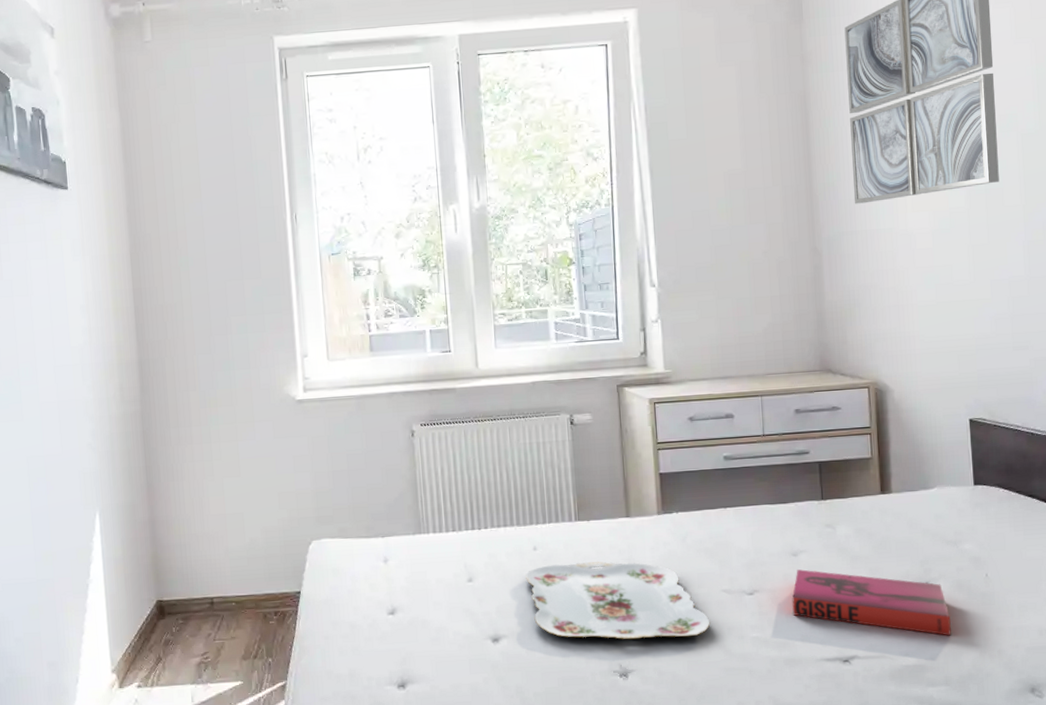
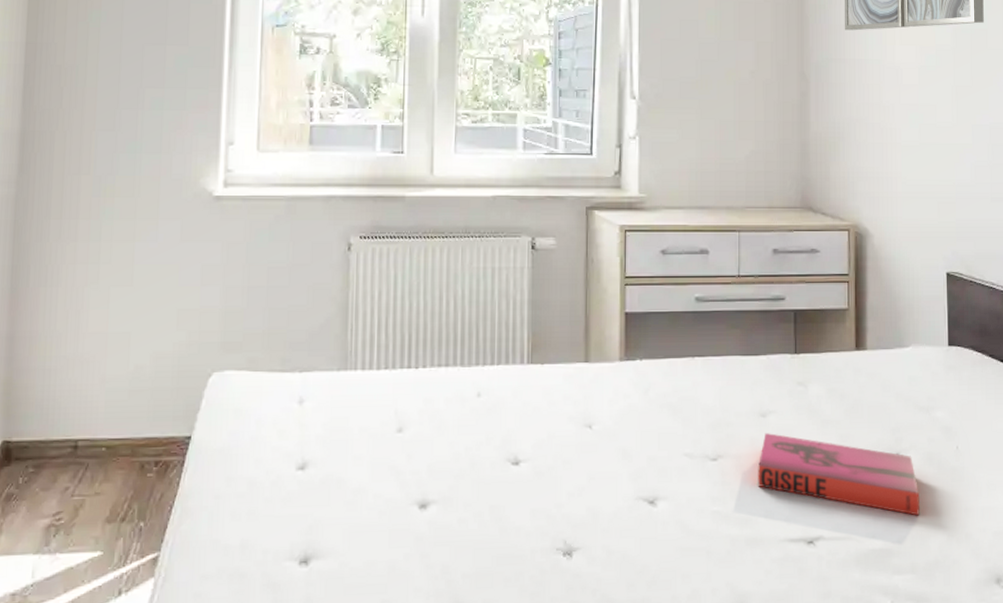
serving tray: present [525,561,711,640] -> none [465,414,669,510]

